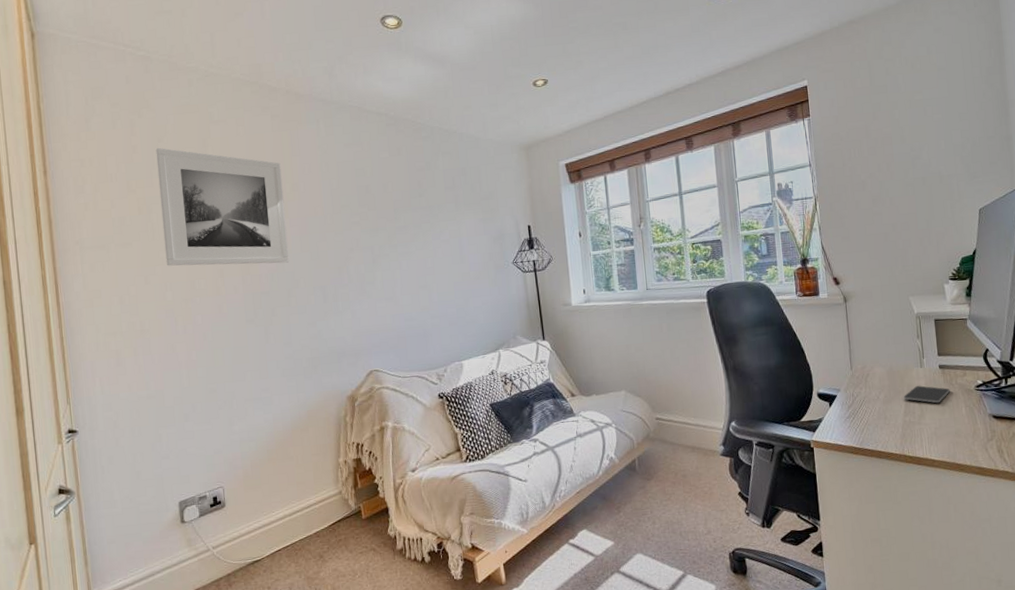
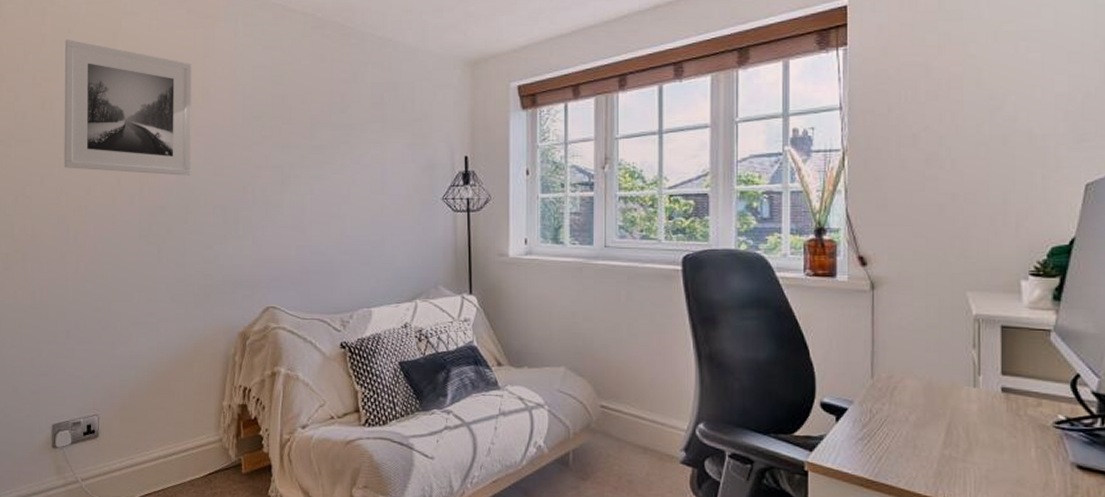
smartphone: present [903,385,951,404] -> none [943,411,1016,438]

